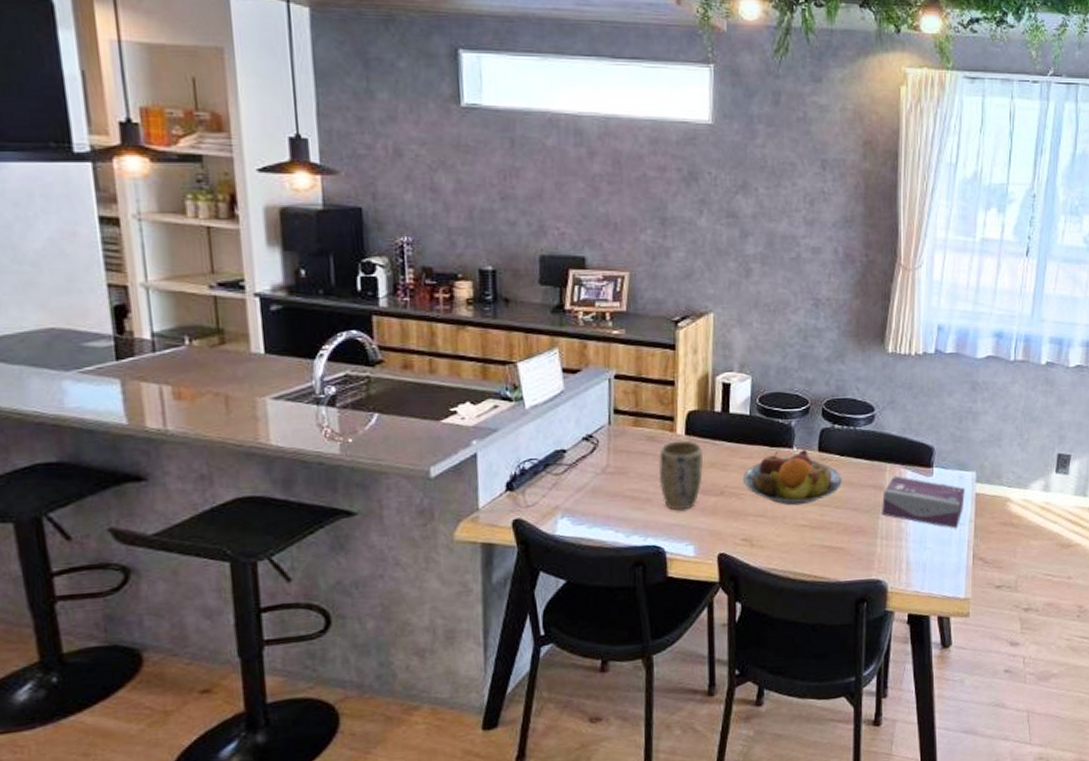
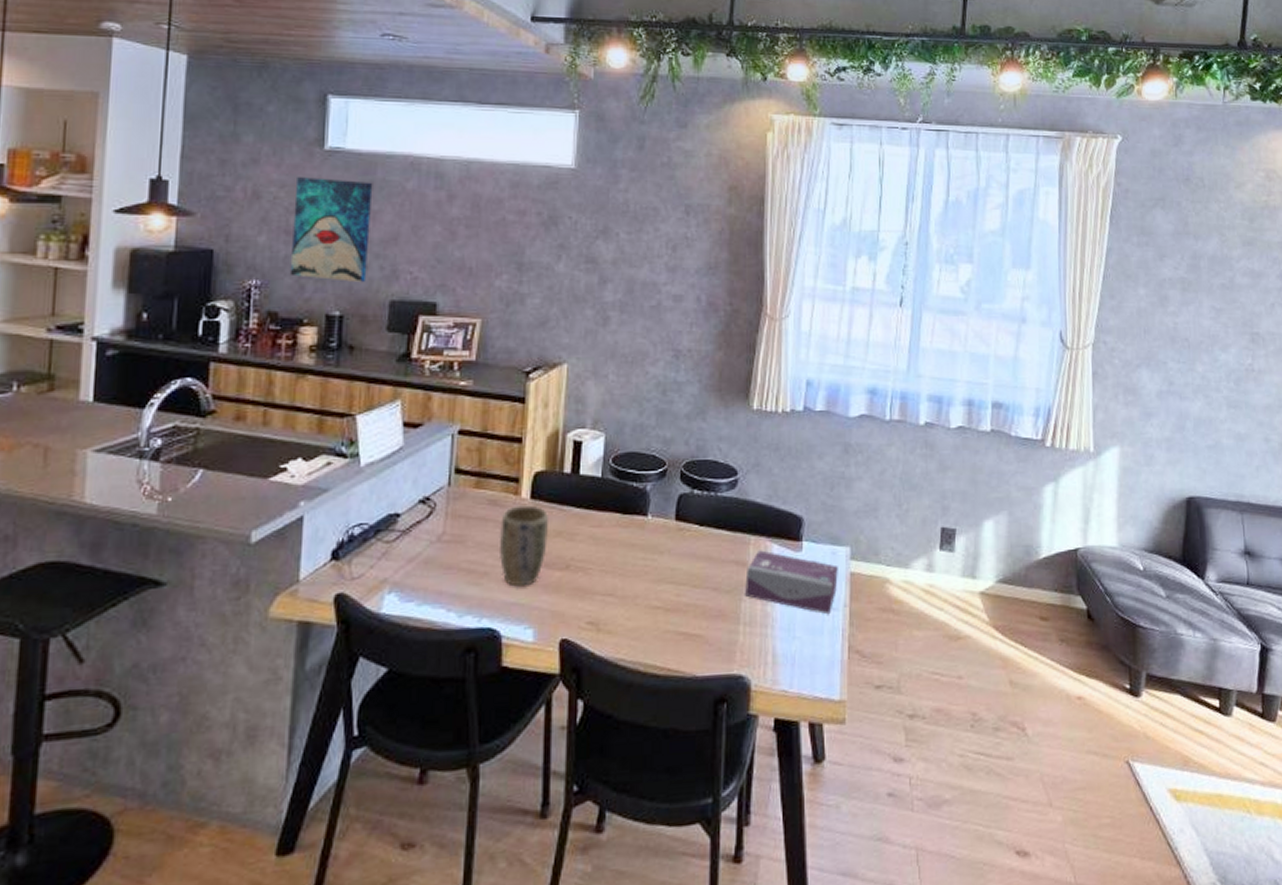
wall art: none [436,135,515,239] -> present [289,177,373,283]
fruit bowl: present [742,449,842,506] -> none [591,517,701,584]

